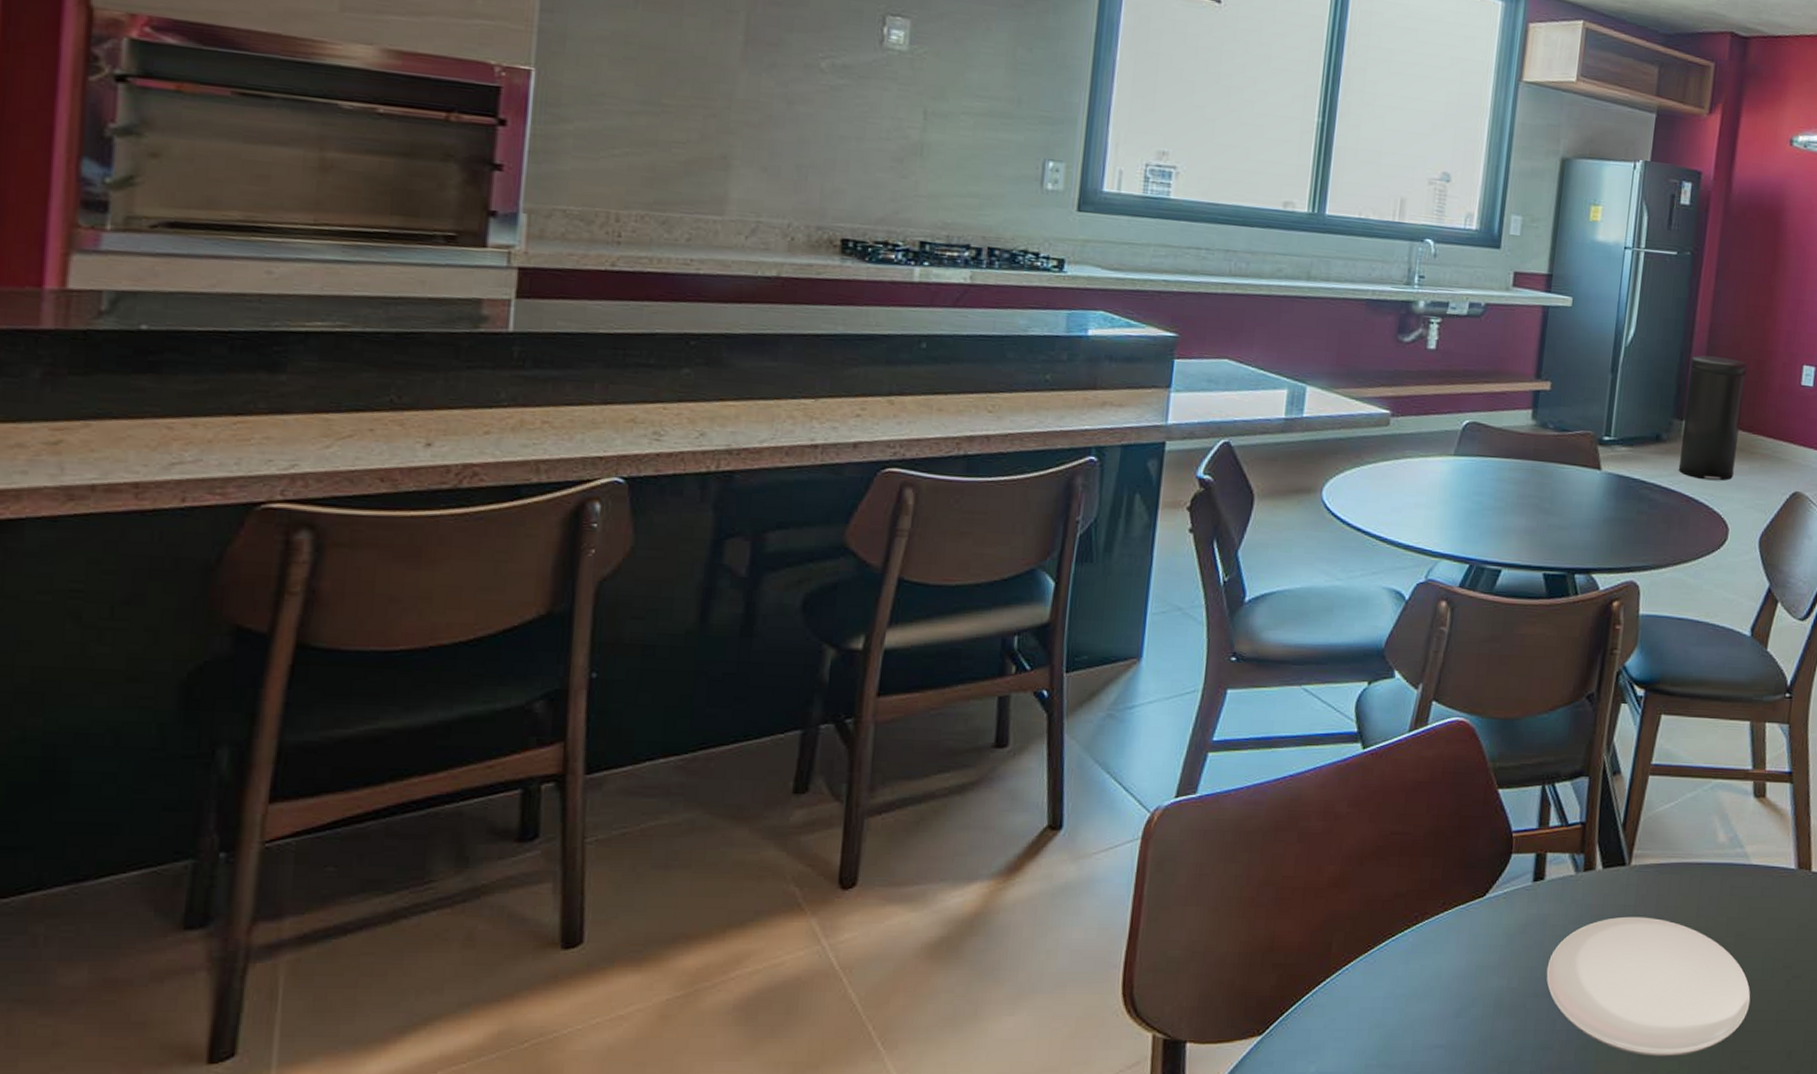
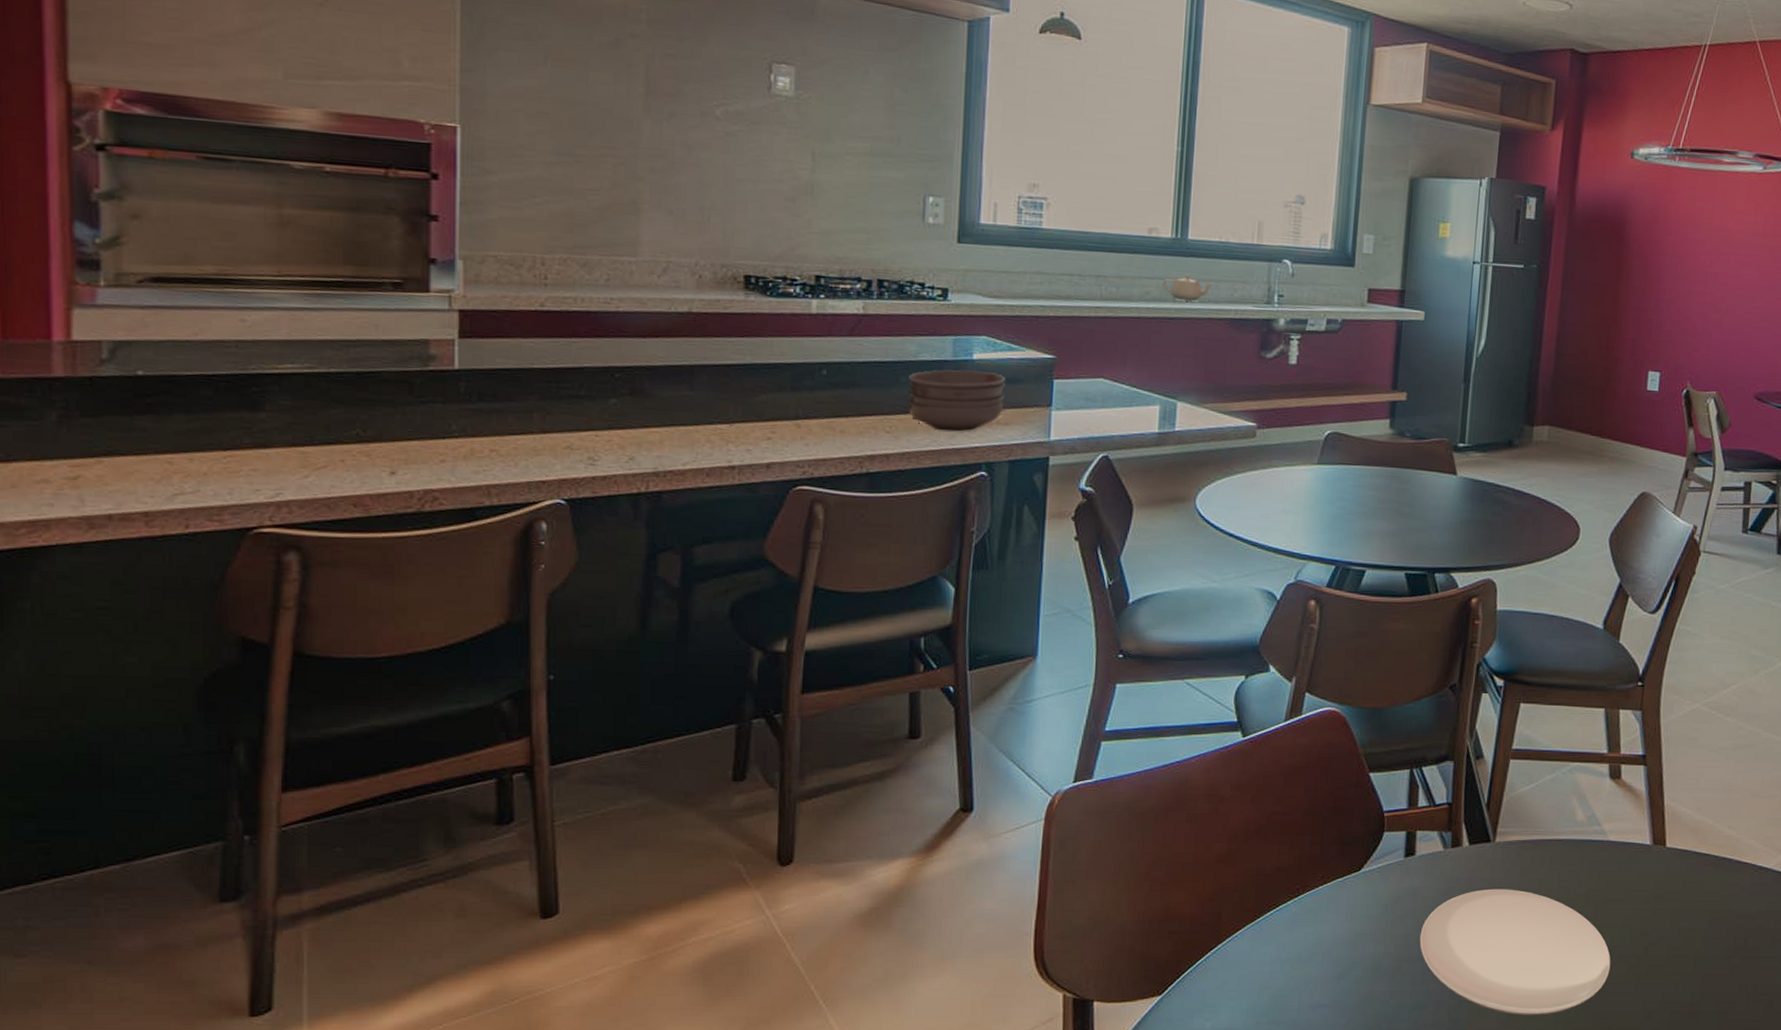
bowl: none [1013,345,1123,413] -> present [907,369,1007,432]
teapot: none [1296,251,1352,280] -> present [1162,274,1215,302]
pedal bin: present [1678,355,1747,481] -> none [1530,364,1594,483]

